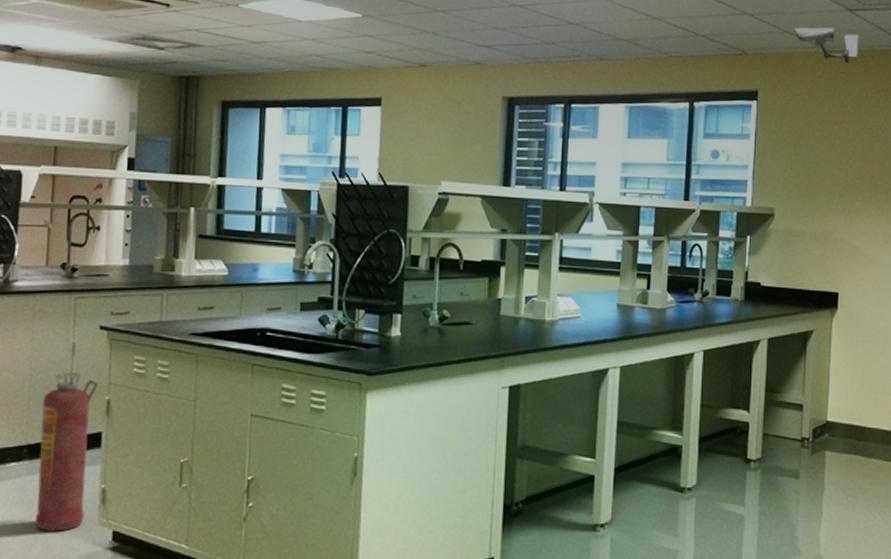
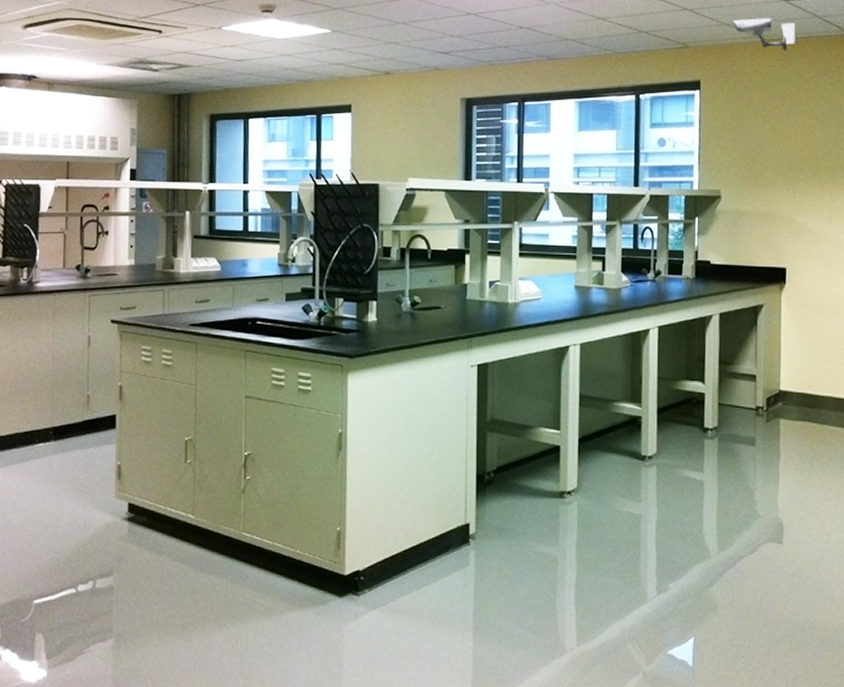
fire extinguisher: present [34,372,98,532] -> none [61,362,111,504]

